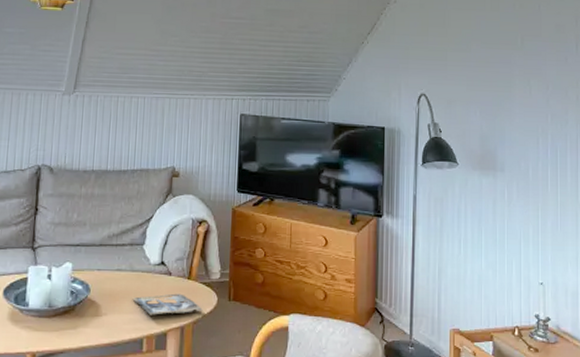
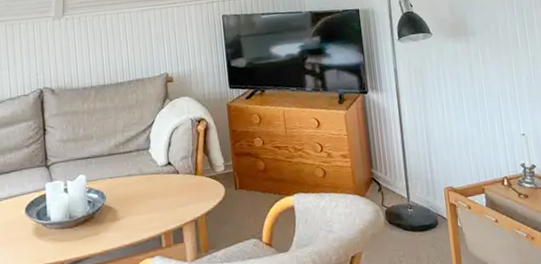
magazine: present [132,293,204,315] -> none [146,189,214,213]

